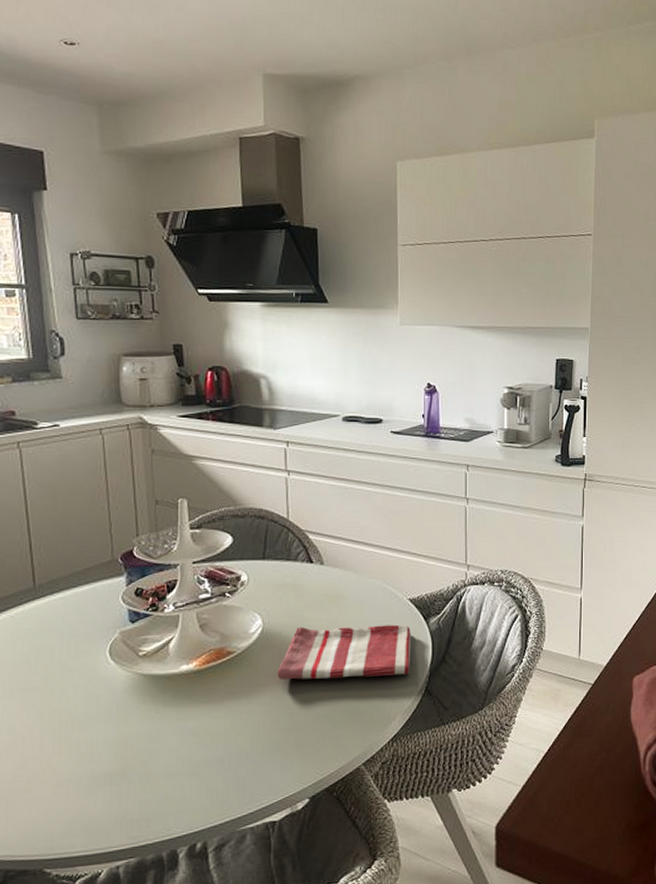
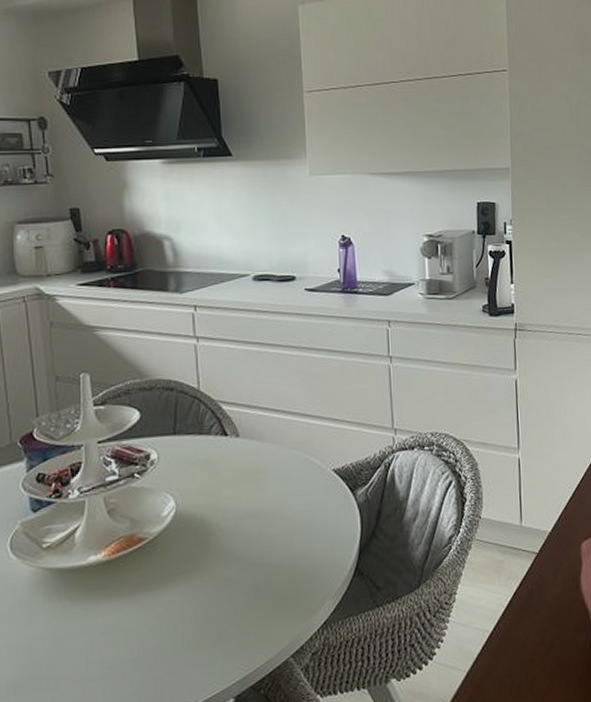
dish towel: present [277,624,412,681] -> none [194,498,338,567]

